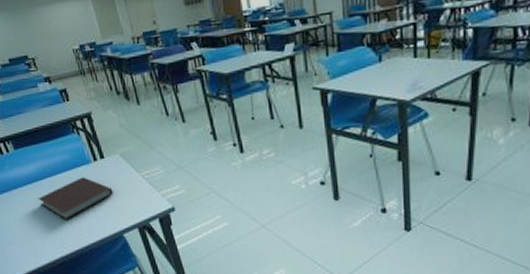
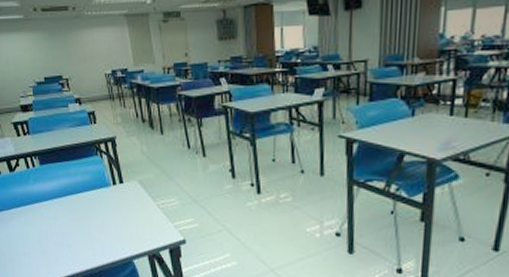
notebook: present [38,177,114,221] -> none [56,199,128,240]

